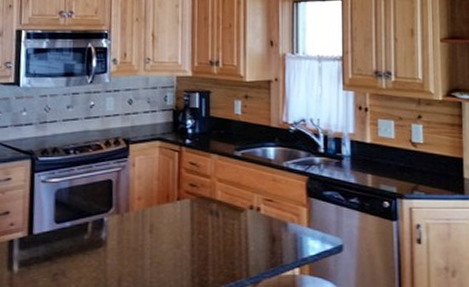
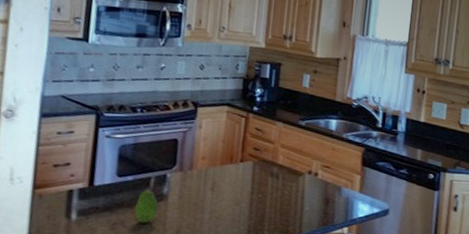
fruit: none [74,236,97,272] -> present [134,190,158,223]

